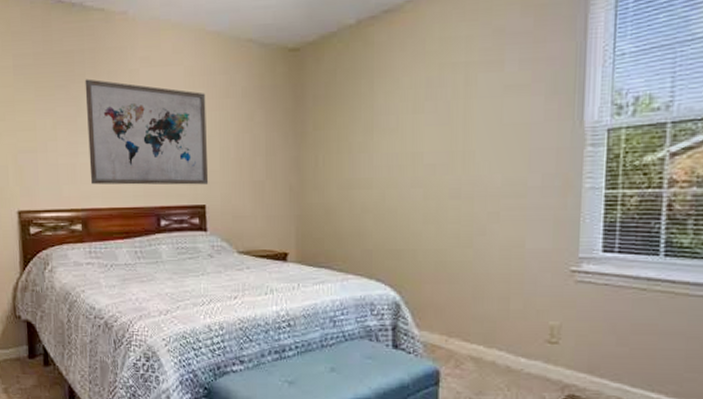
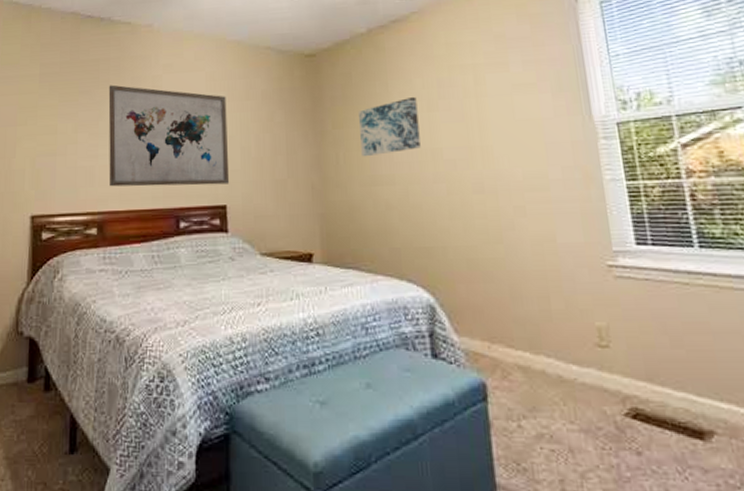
wall art: none [341,96,402,160] -> present [359,96,421,157]

